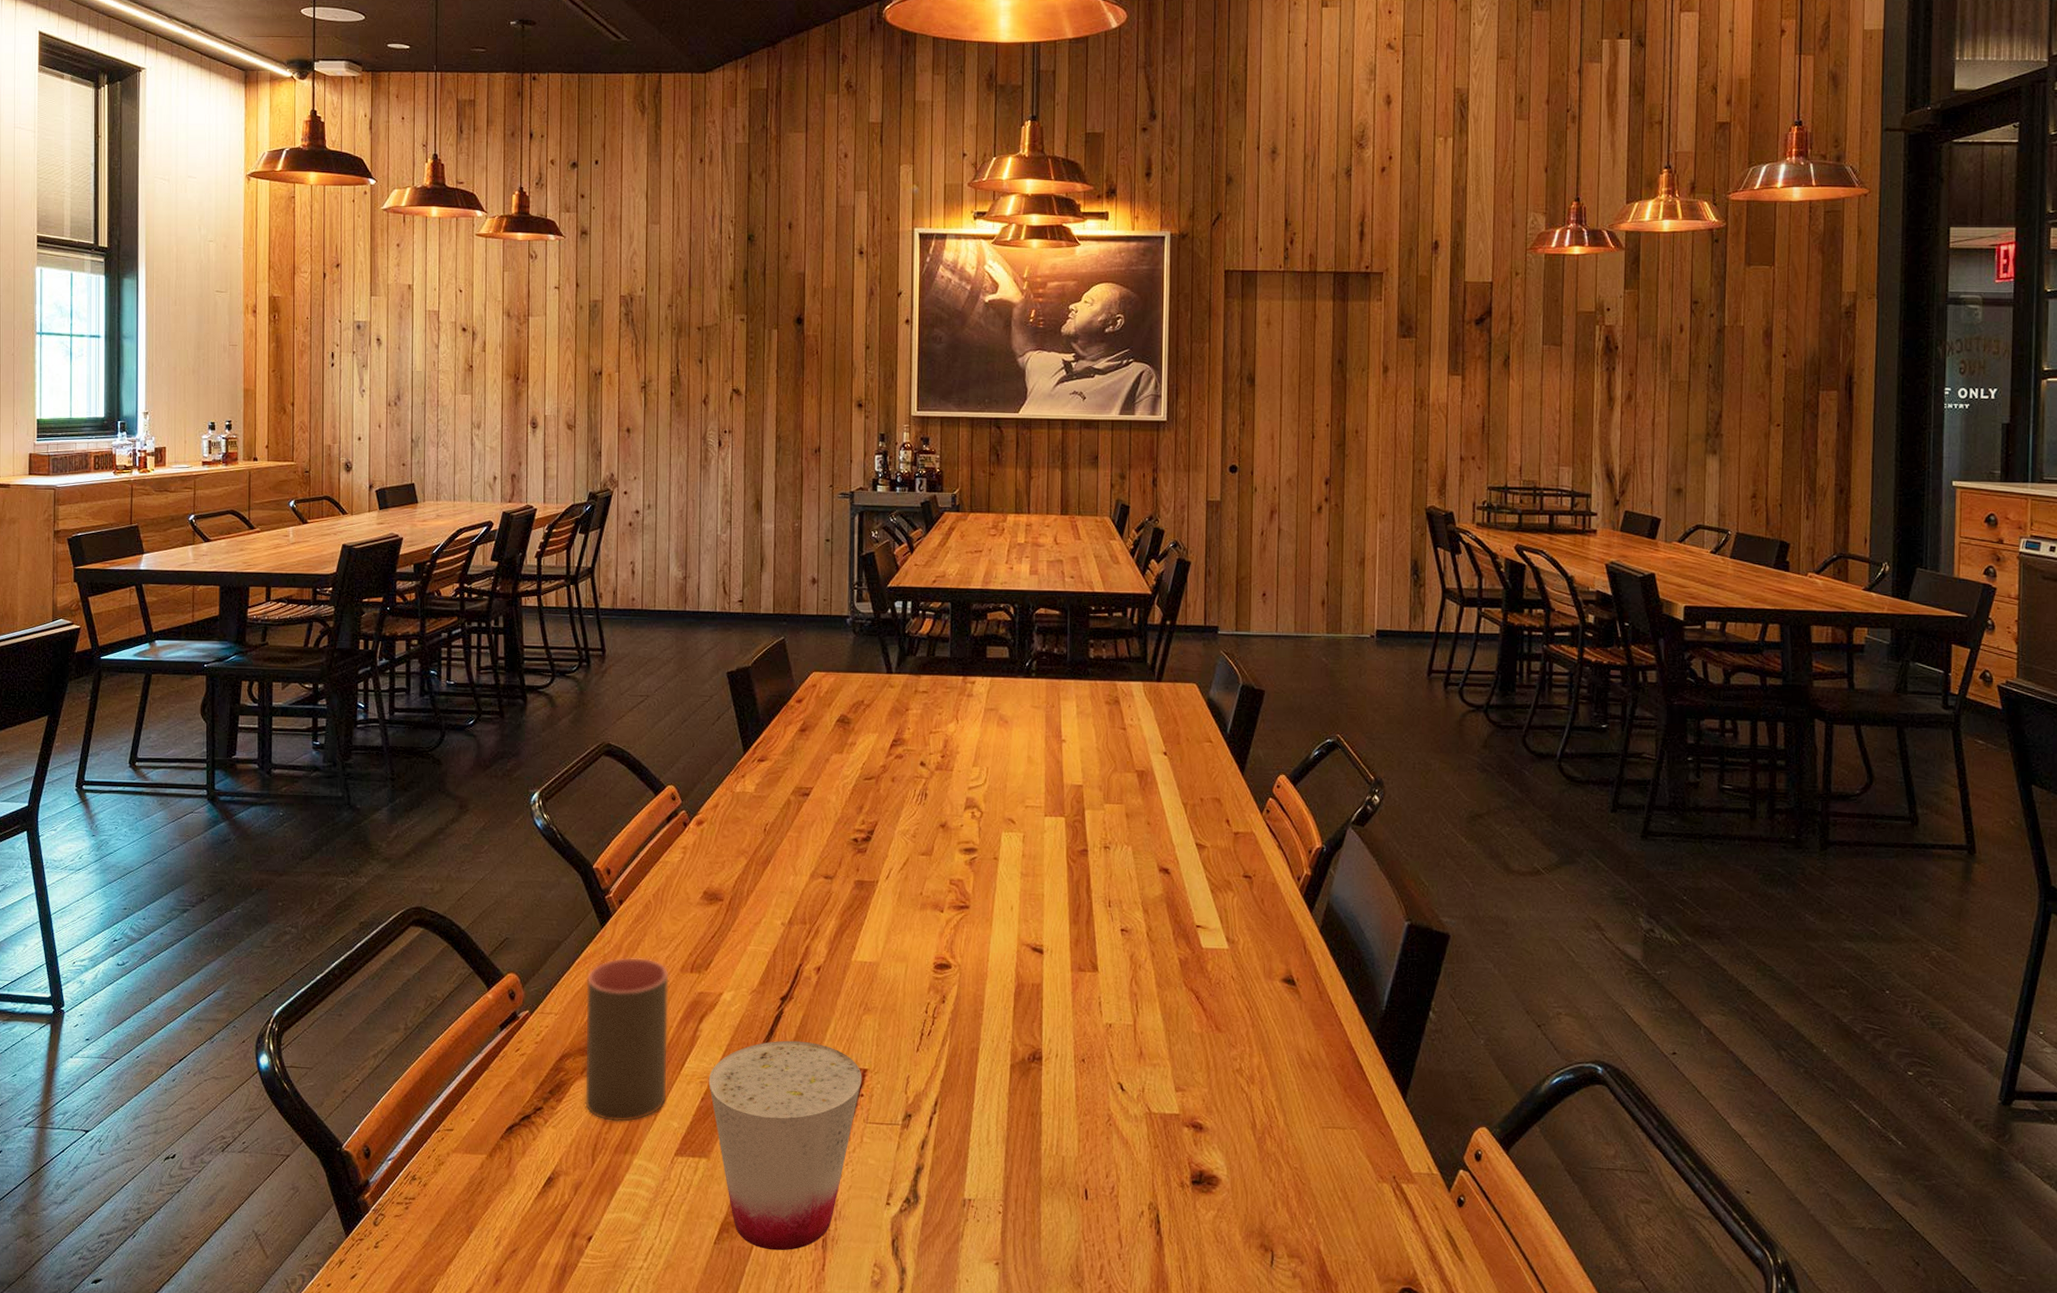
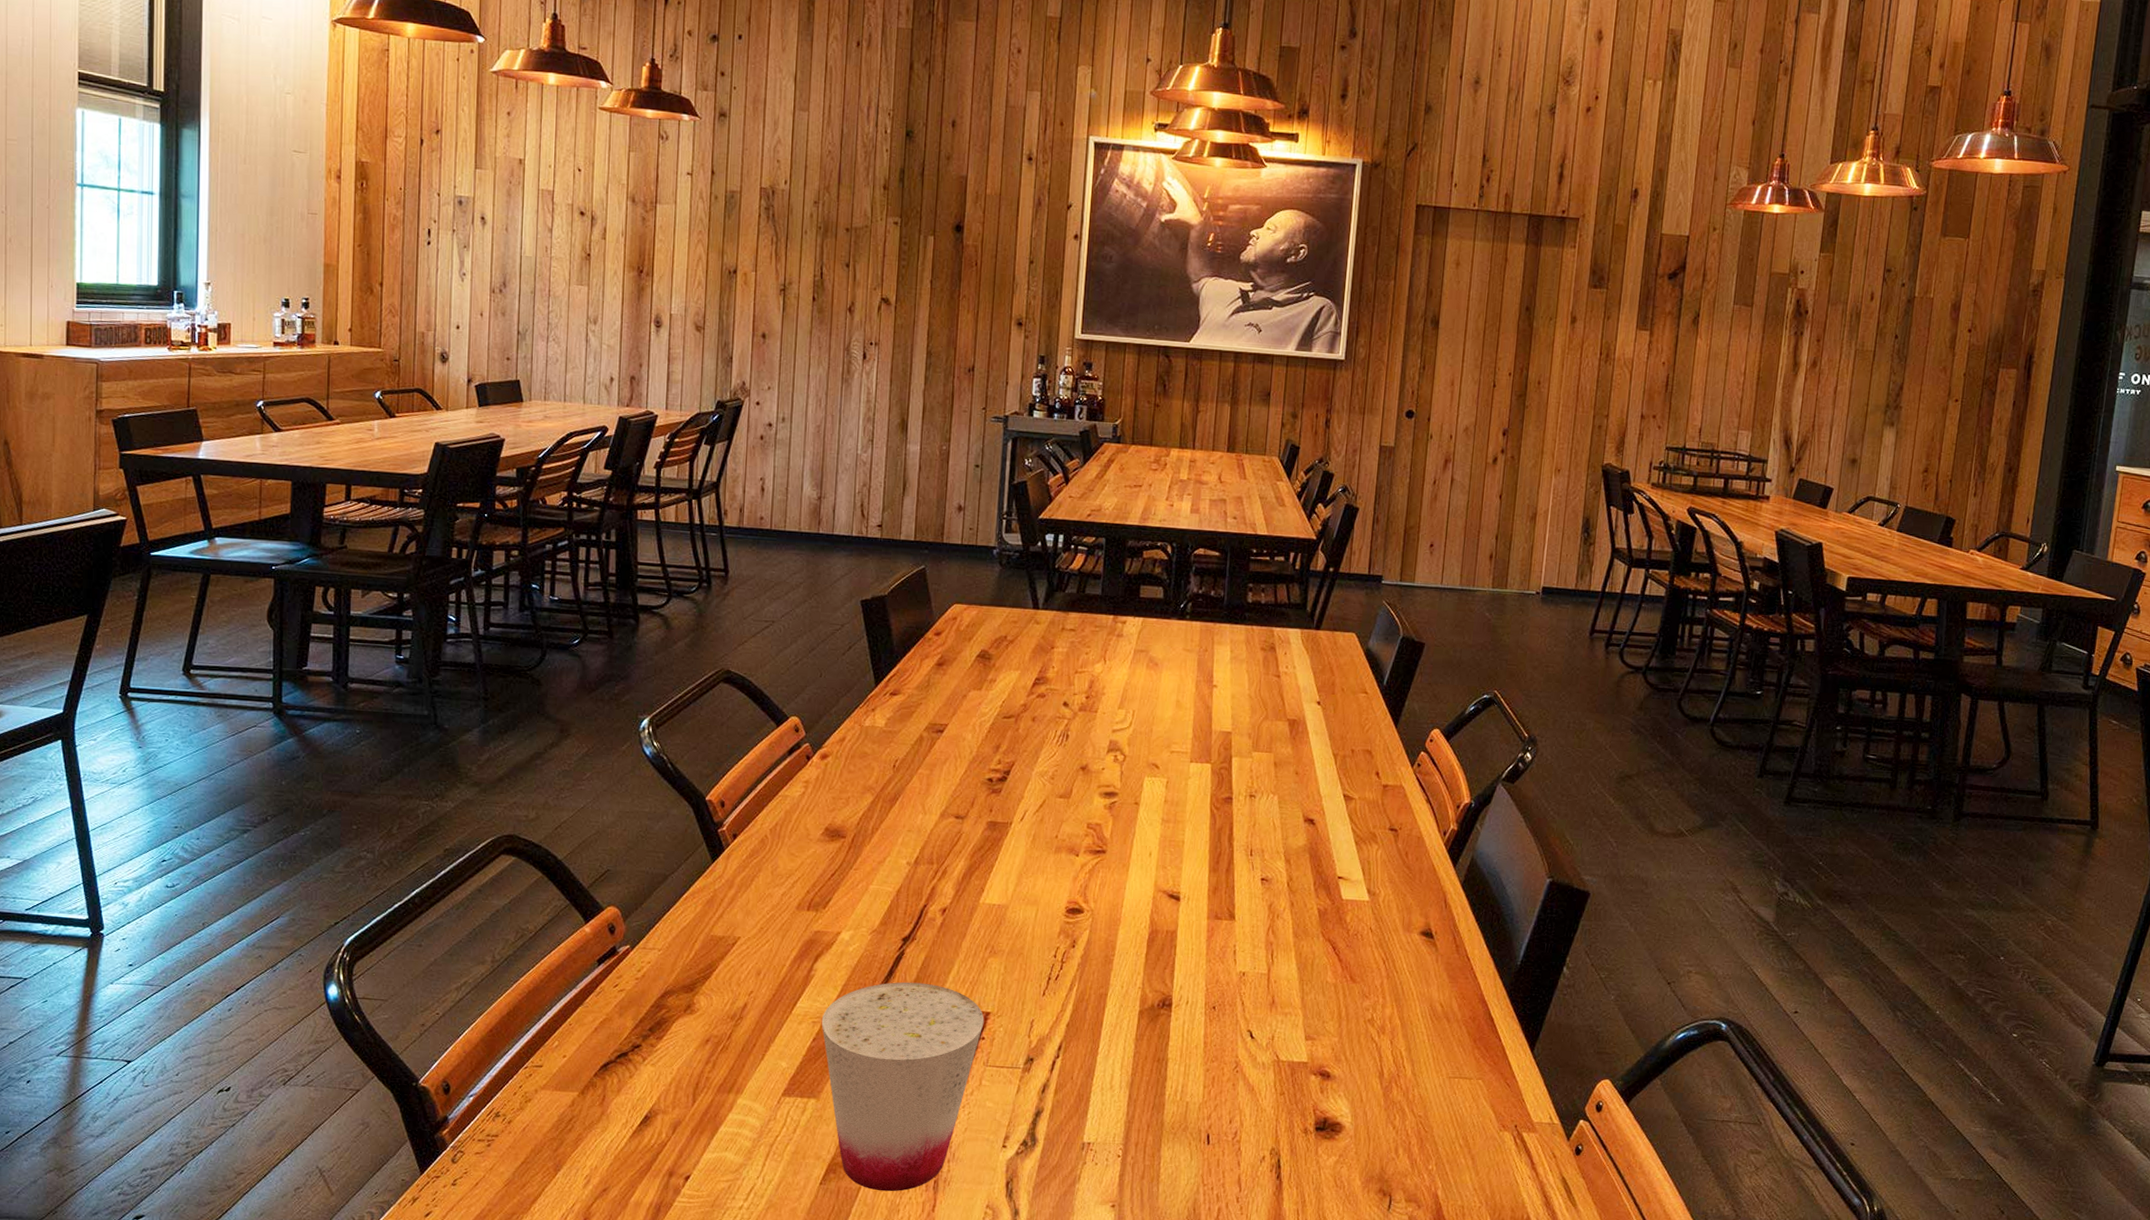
cup: present [584,957,669,1123] -> none [687,892,784,1062]

